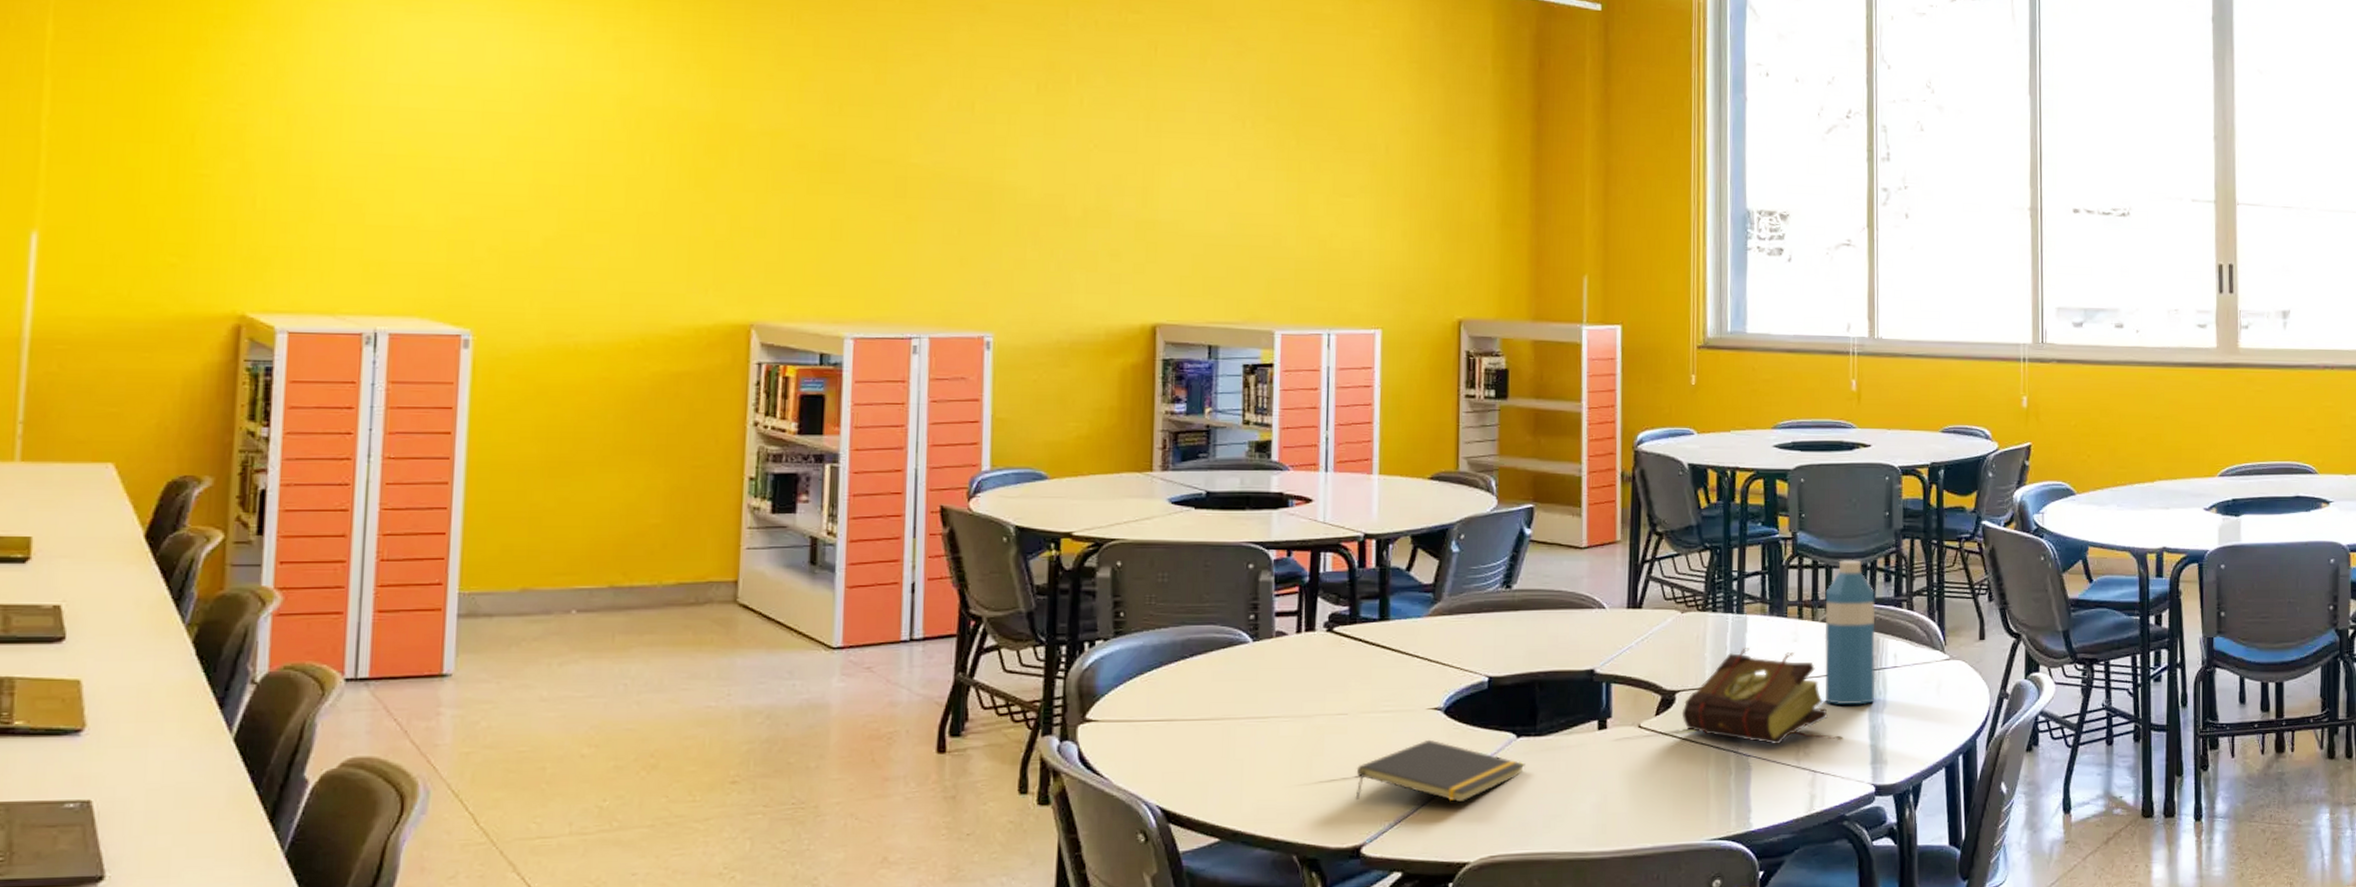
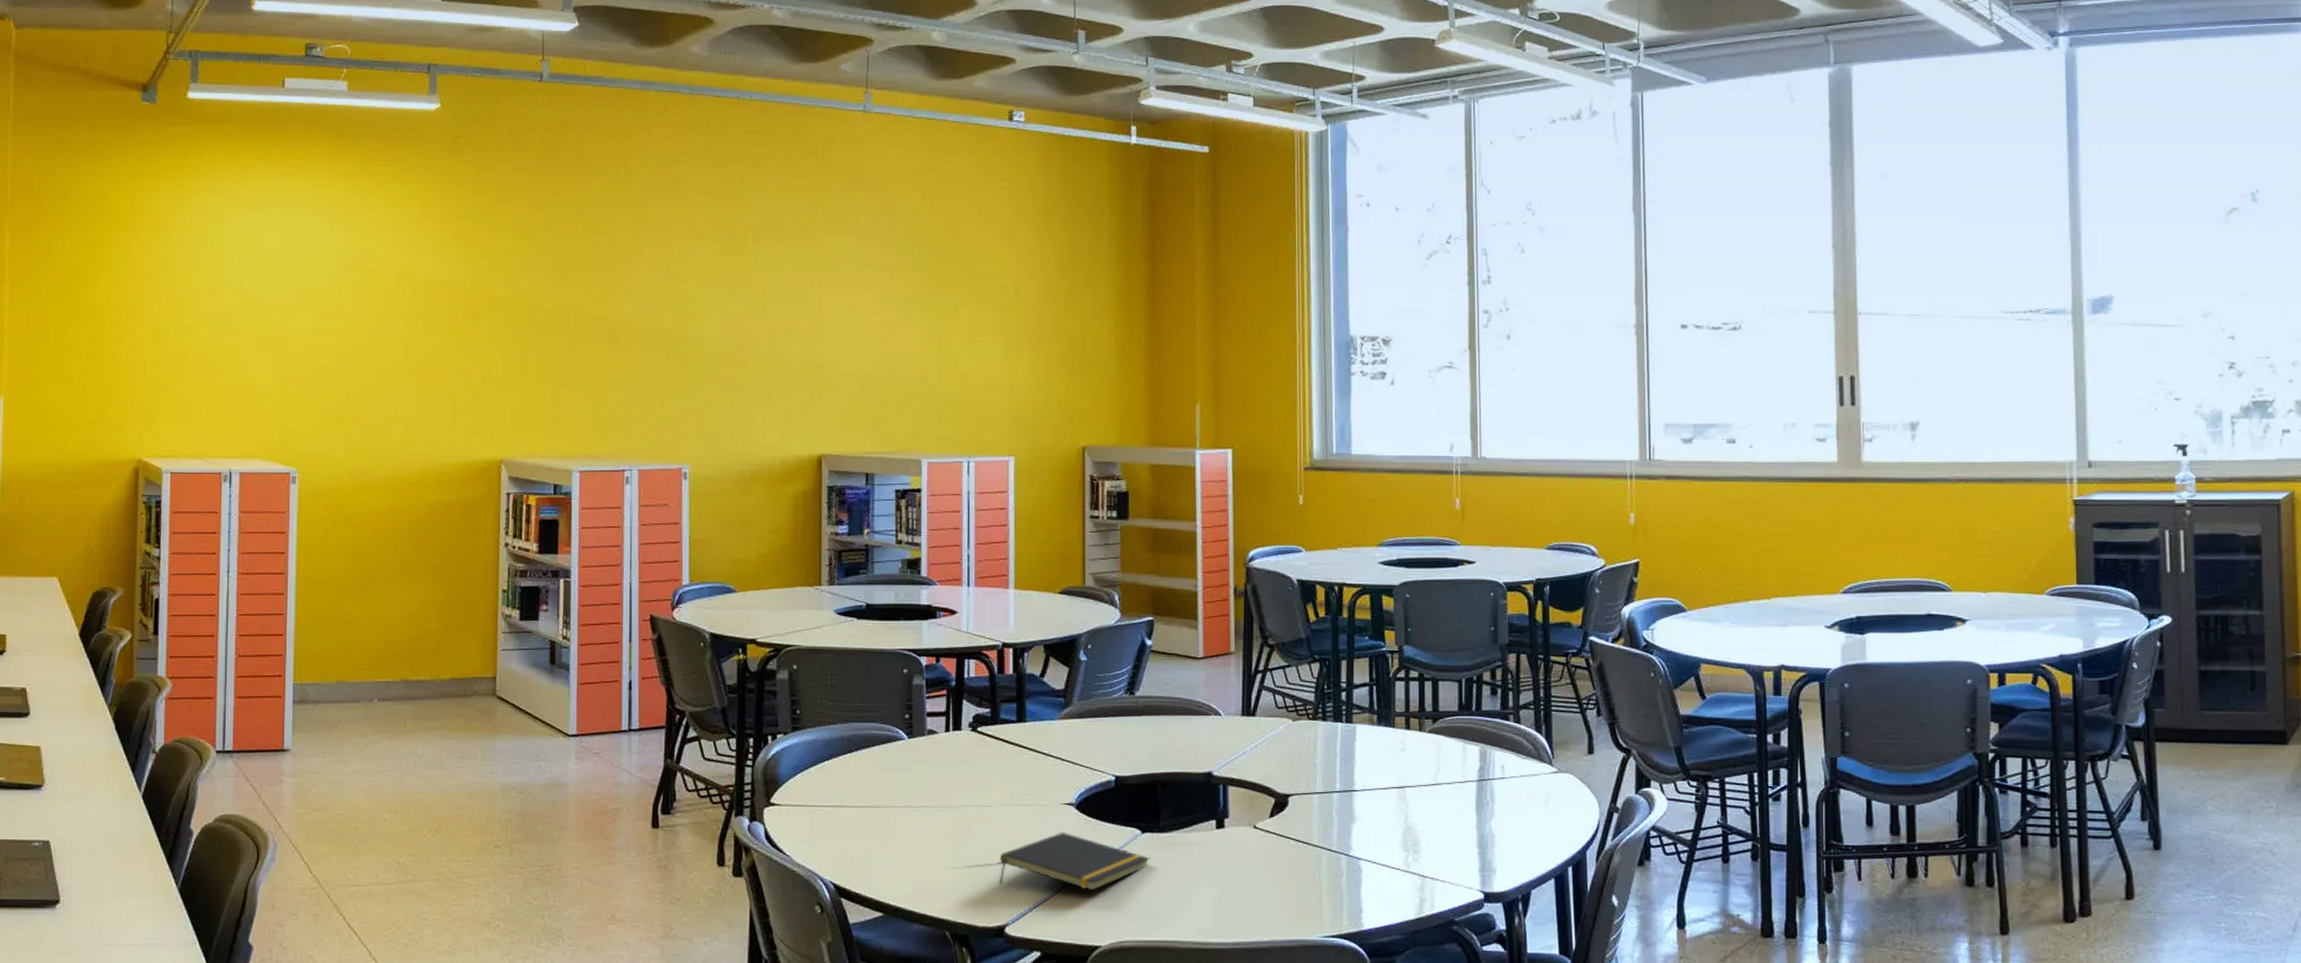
book: present [1681,648,1843,745] -> none [1294,756,1452,850]
water bottle: present [1824,560,1876,704] -> none [1432,673,1483,813]

